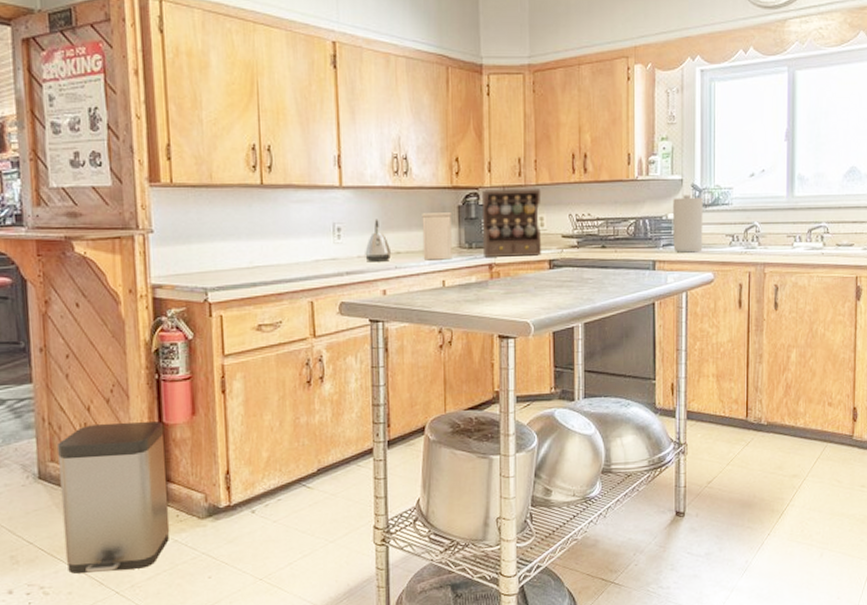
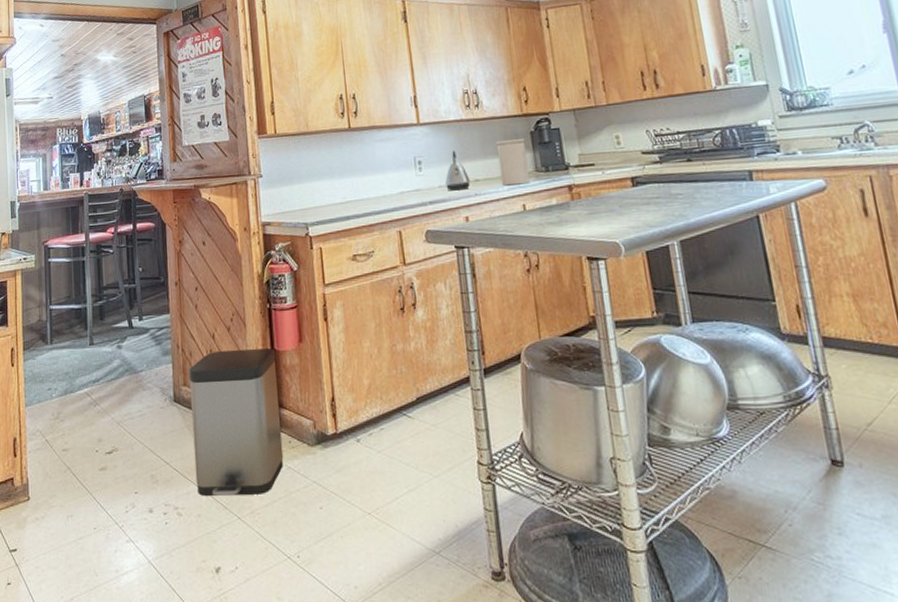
spice rack: present [481,189,541,257] -> none [552,108,622,179]
paper towel holder: present [673,194,703,253] -> none [761,99,806,161]

